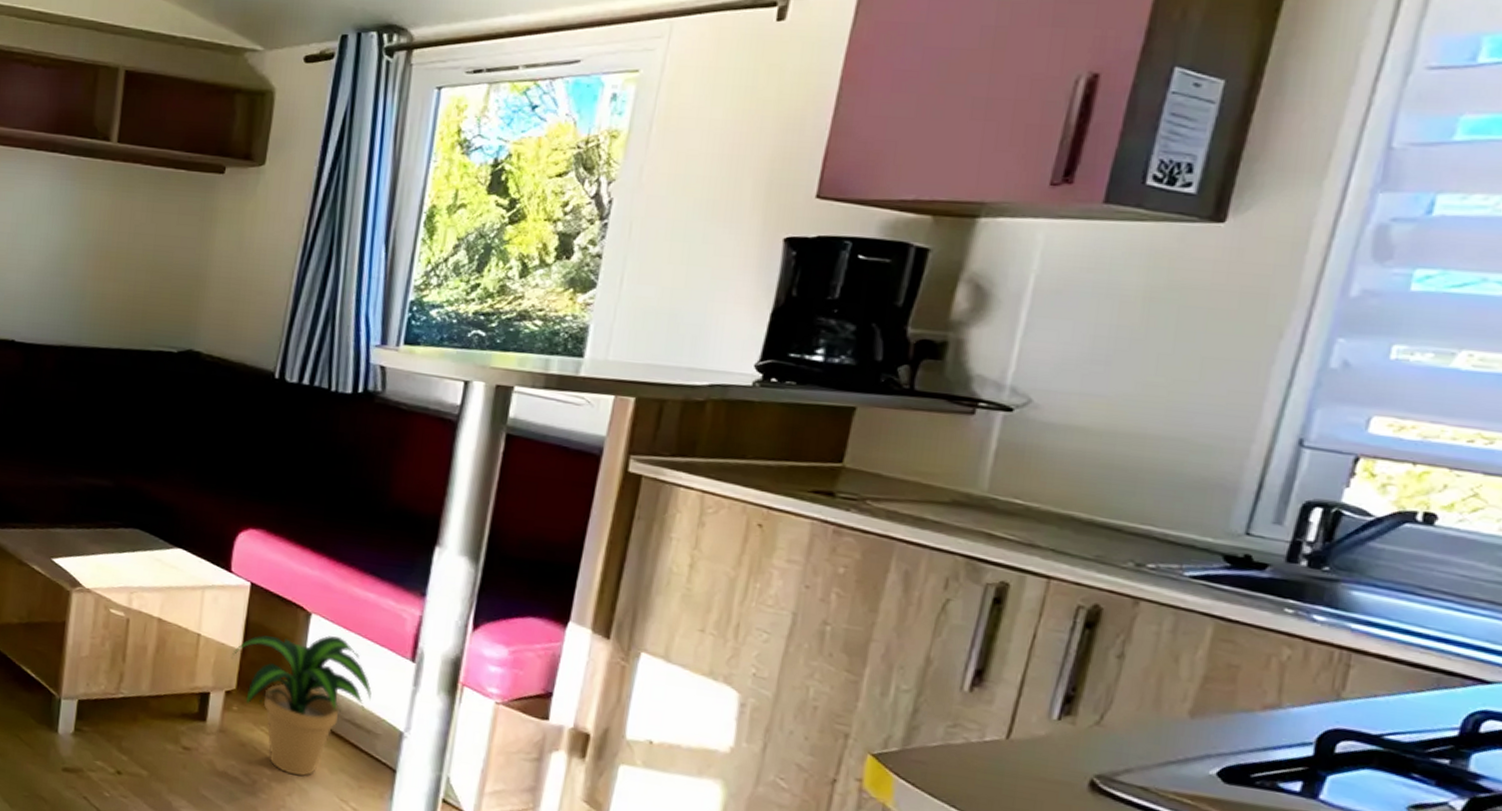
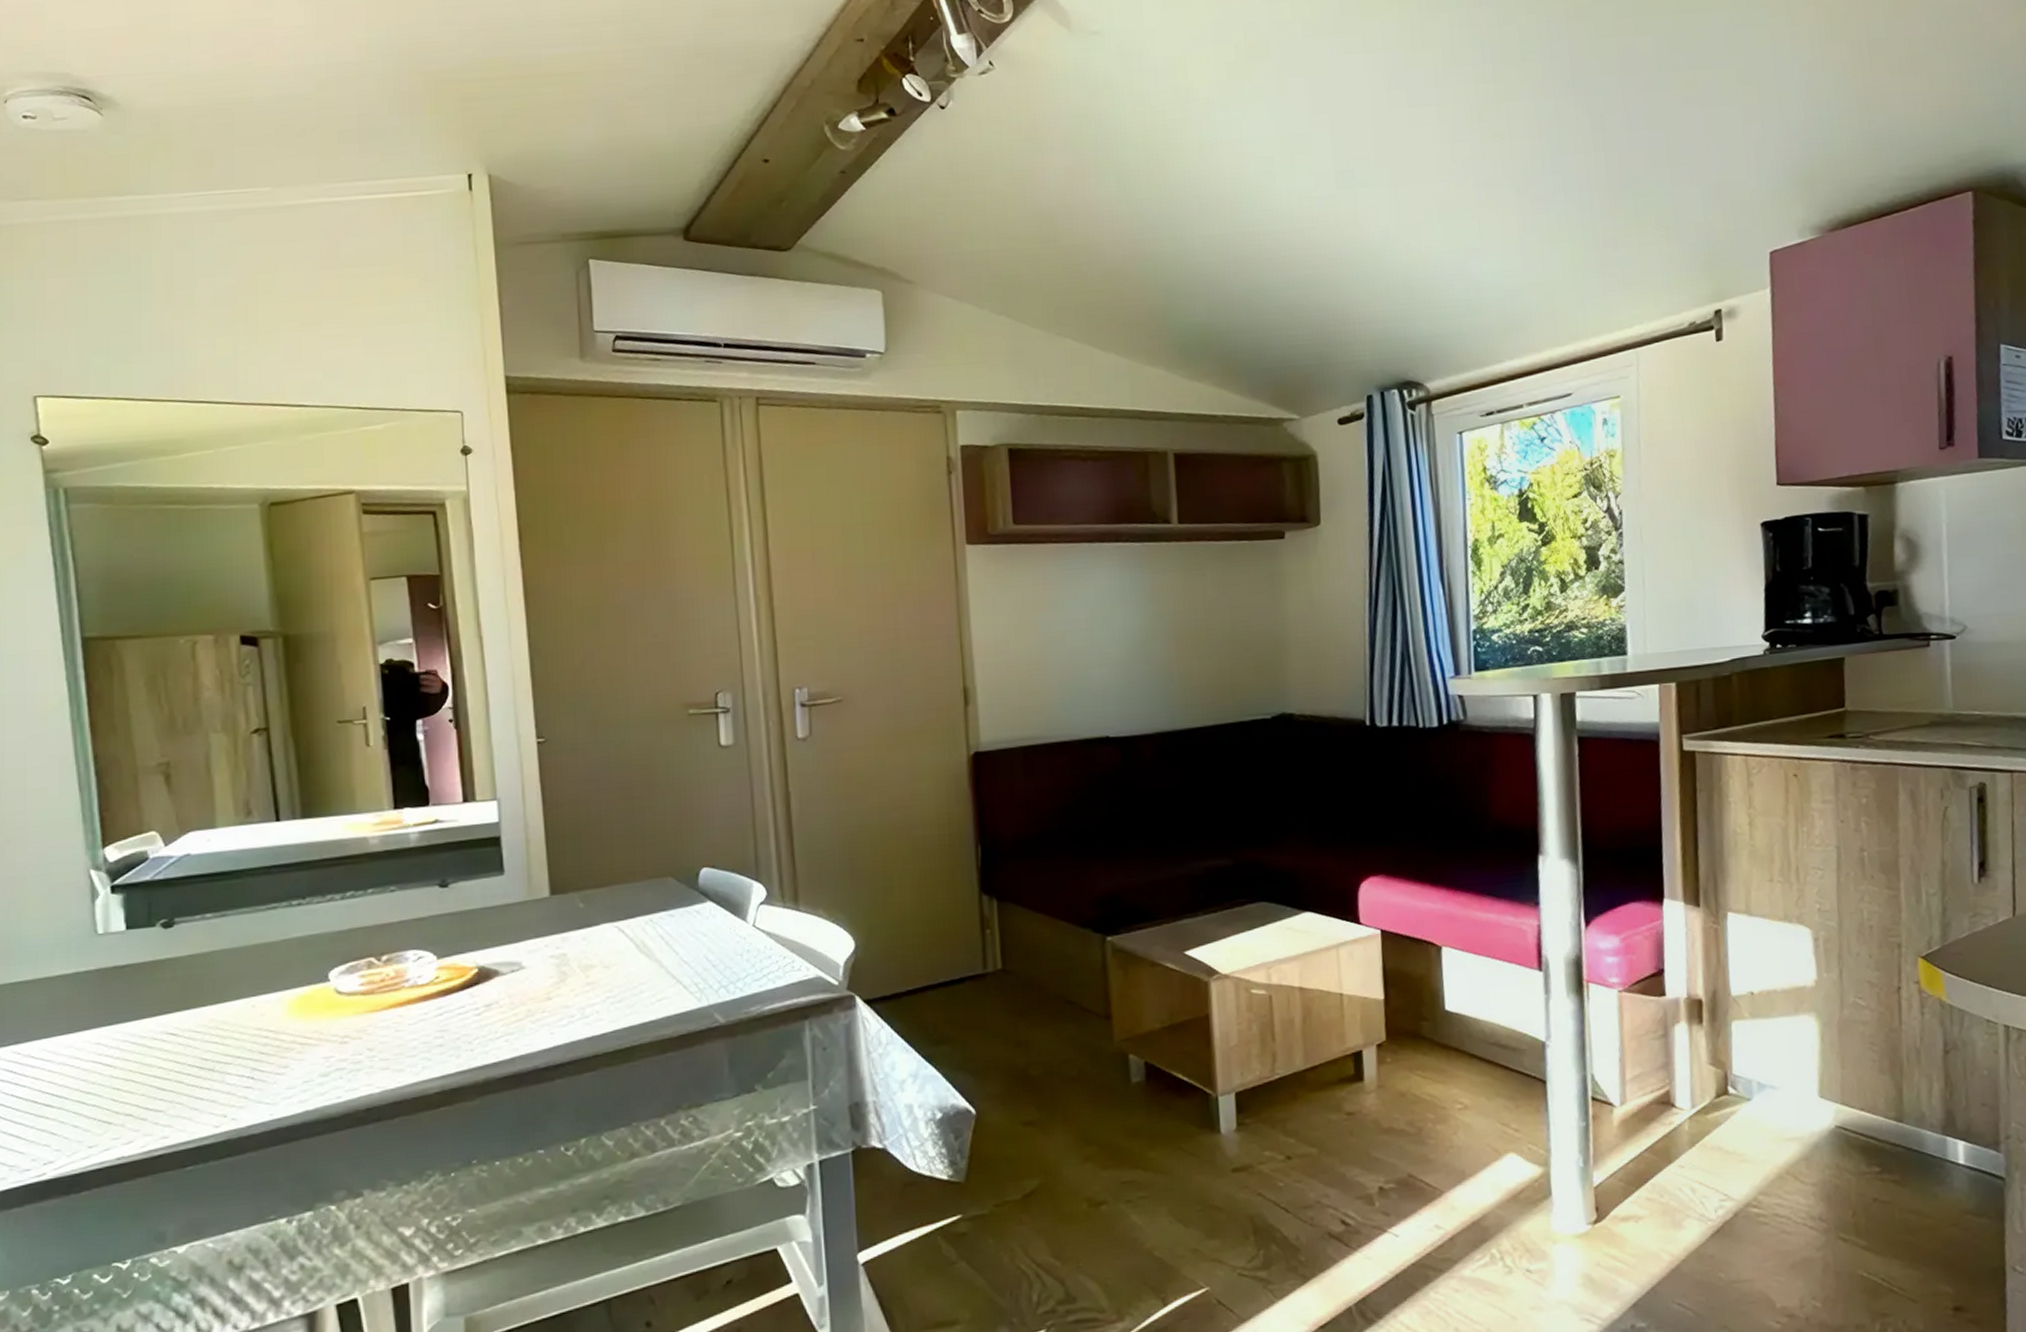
potted plant: present [232,635,372,776] -> none [1376,964,1510,1113]

